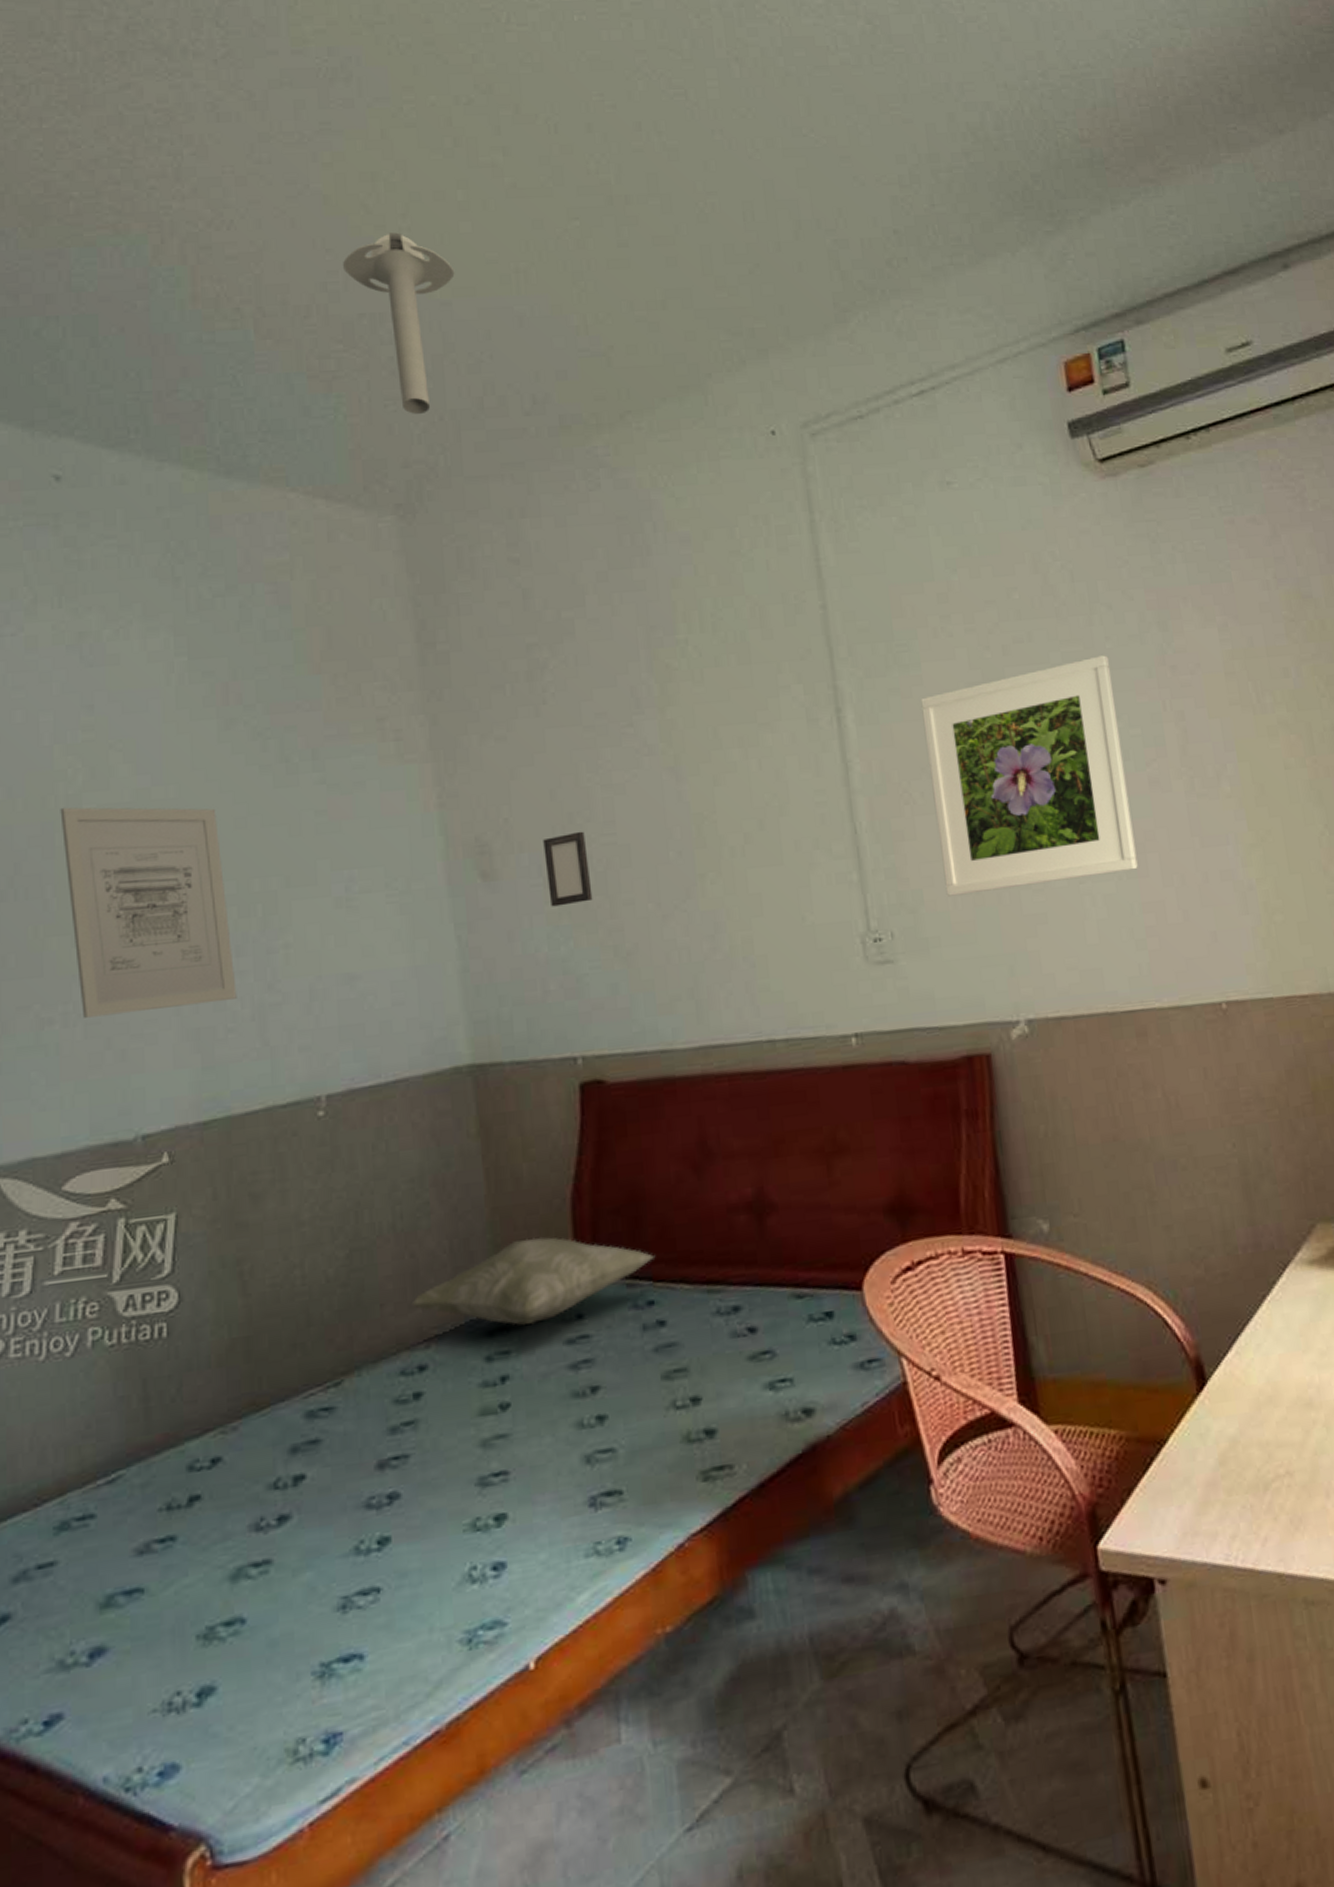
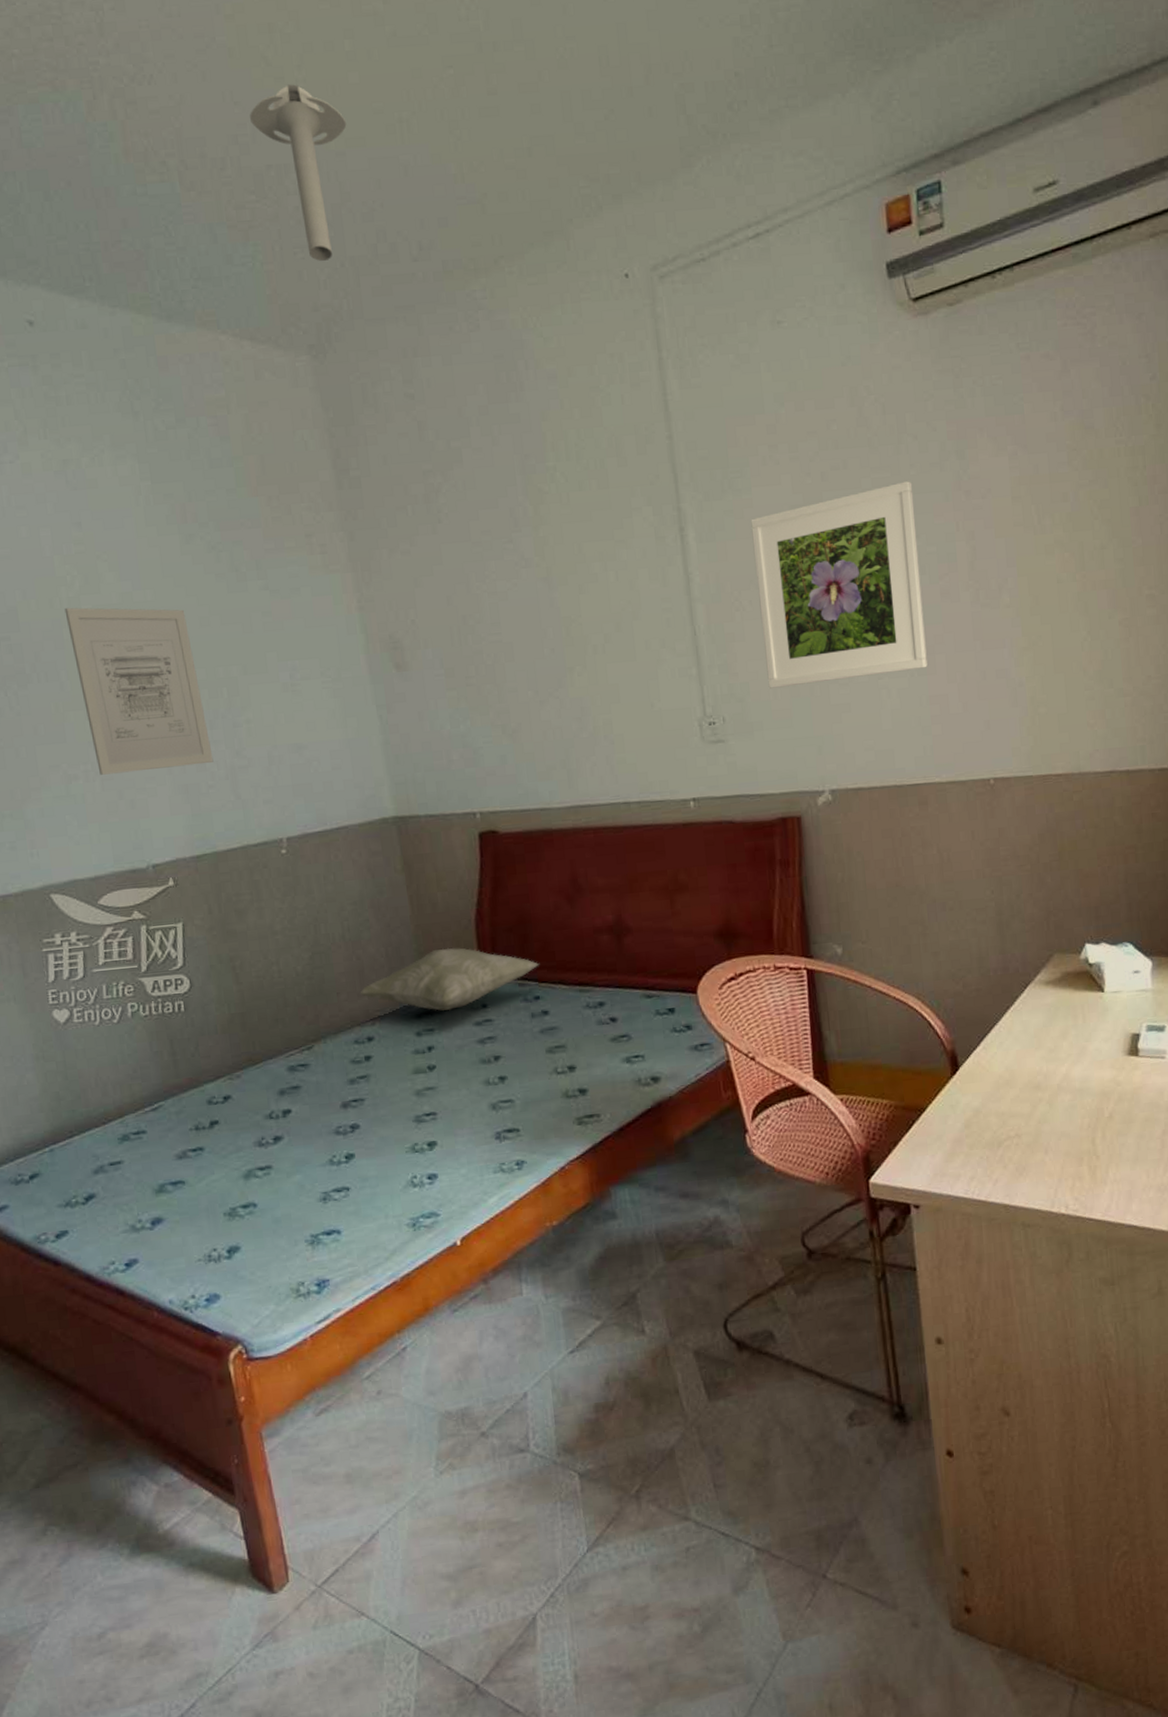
picture frame: present [543,831,593,907] -> none [443,631,484,693]

